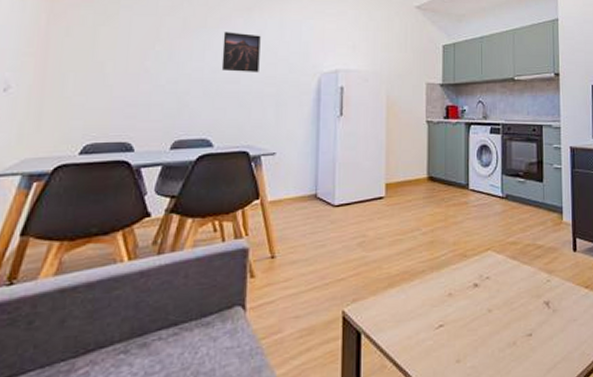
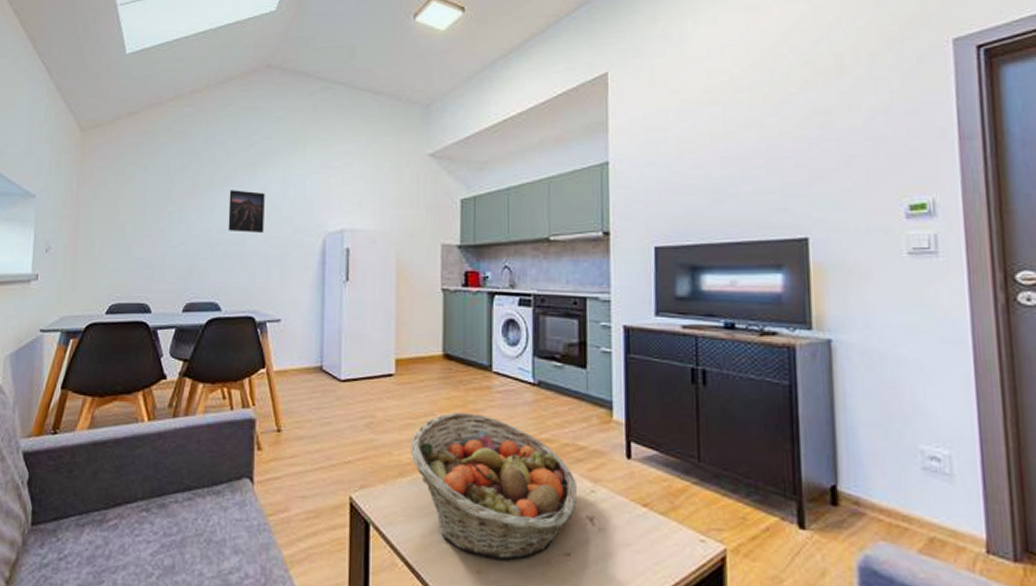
fruit basket: none [398,226,536,348] -> present [410,413,577,560]

